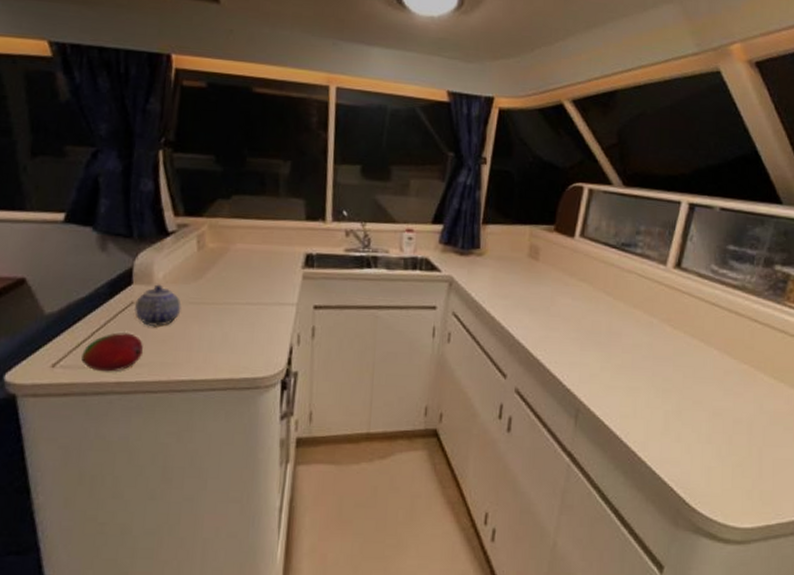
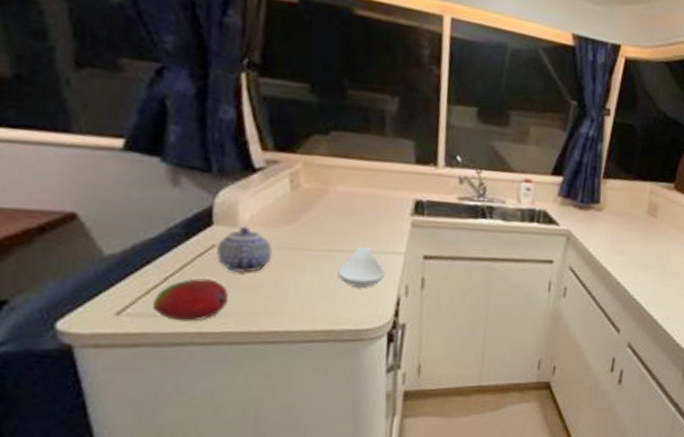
spoon rest: none [237,298,279,338] -> present [337,246,386,288]

